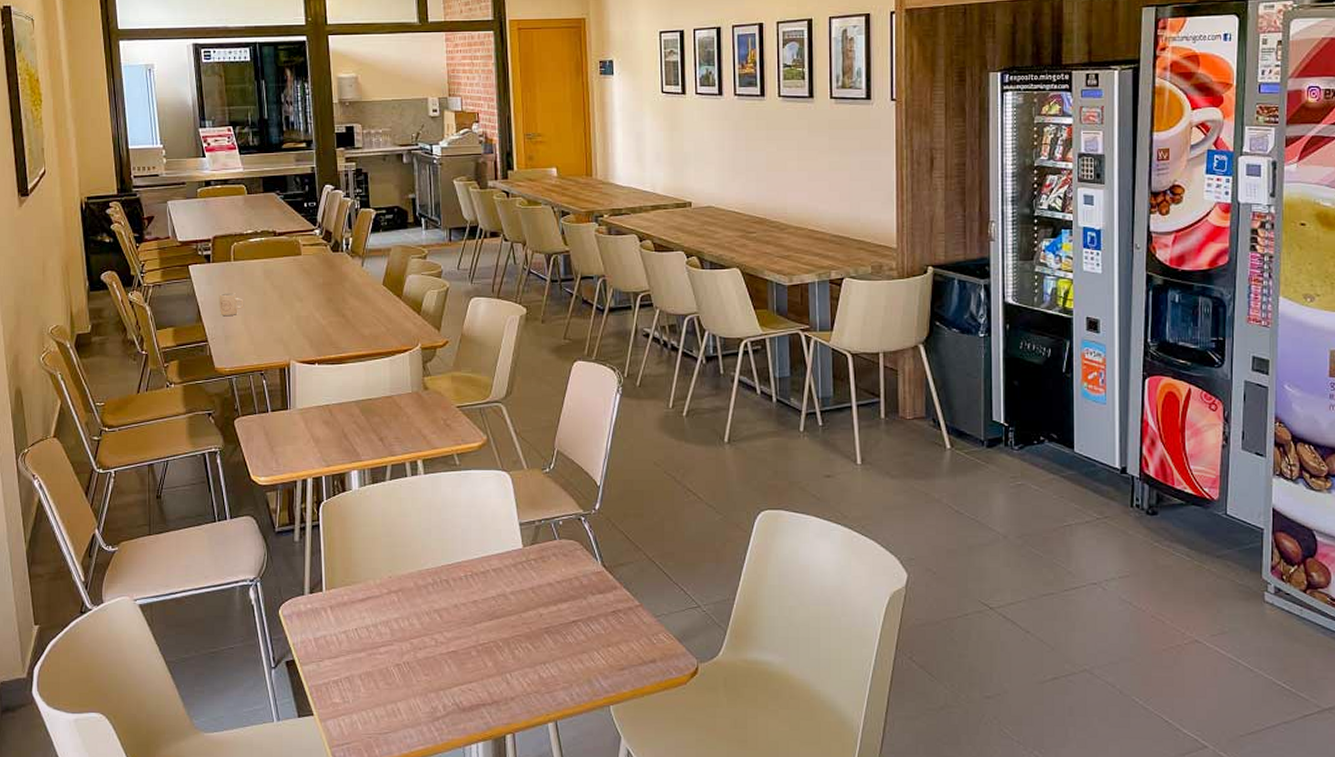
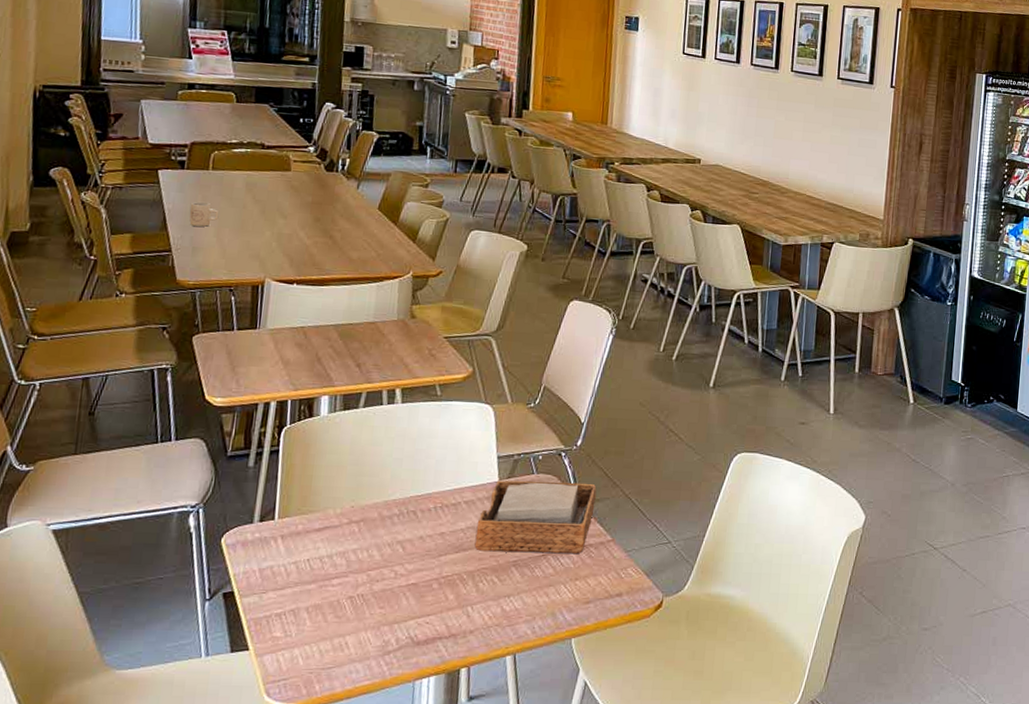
napkin holder: none [507,546,619,620] -> present [474,480,597,555]

